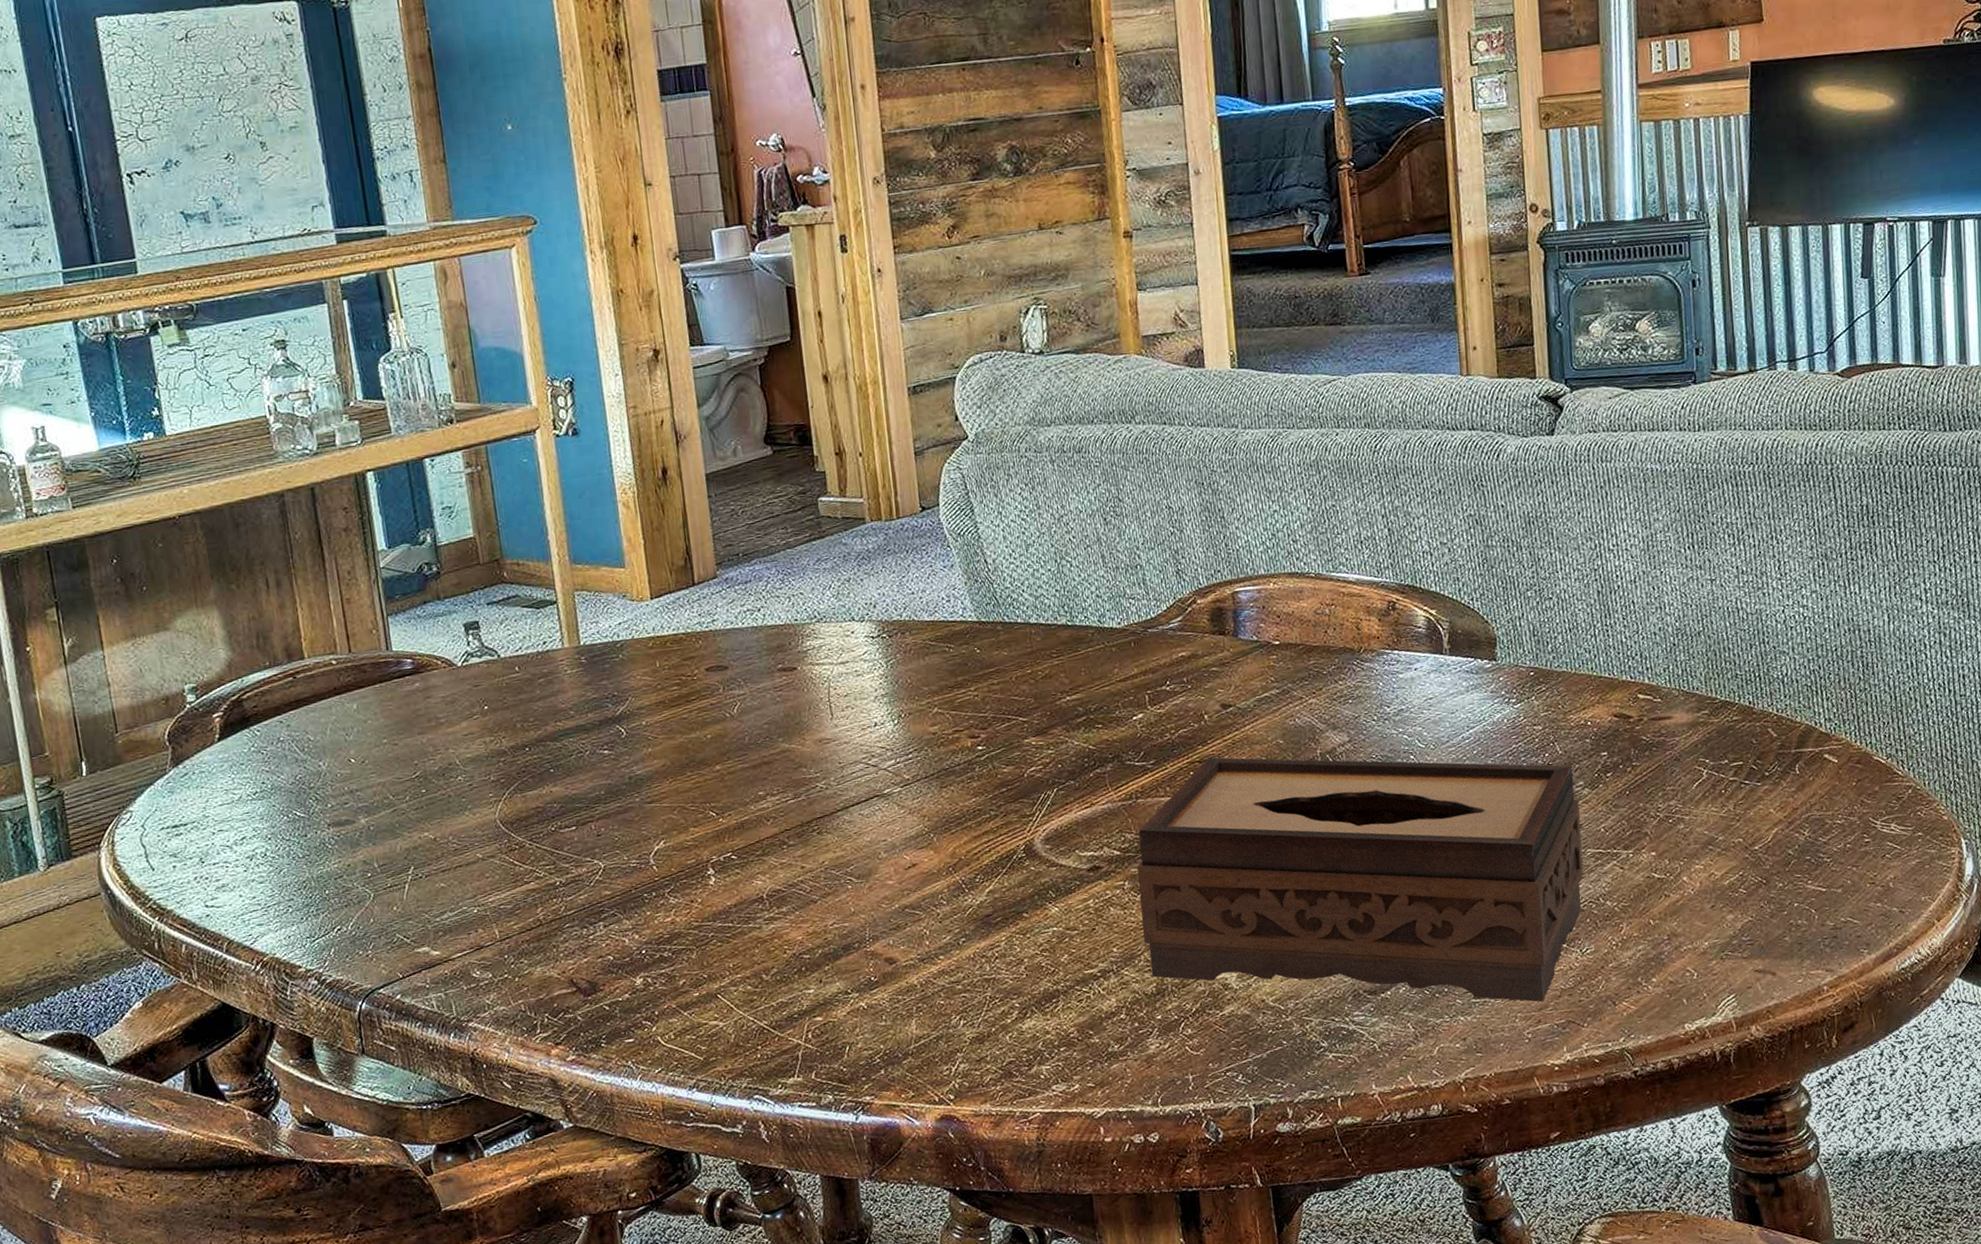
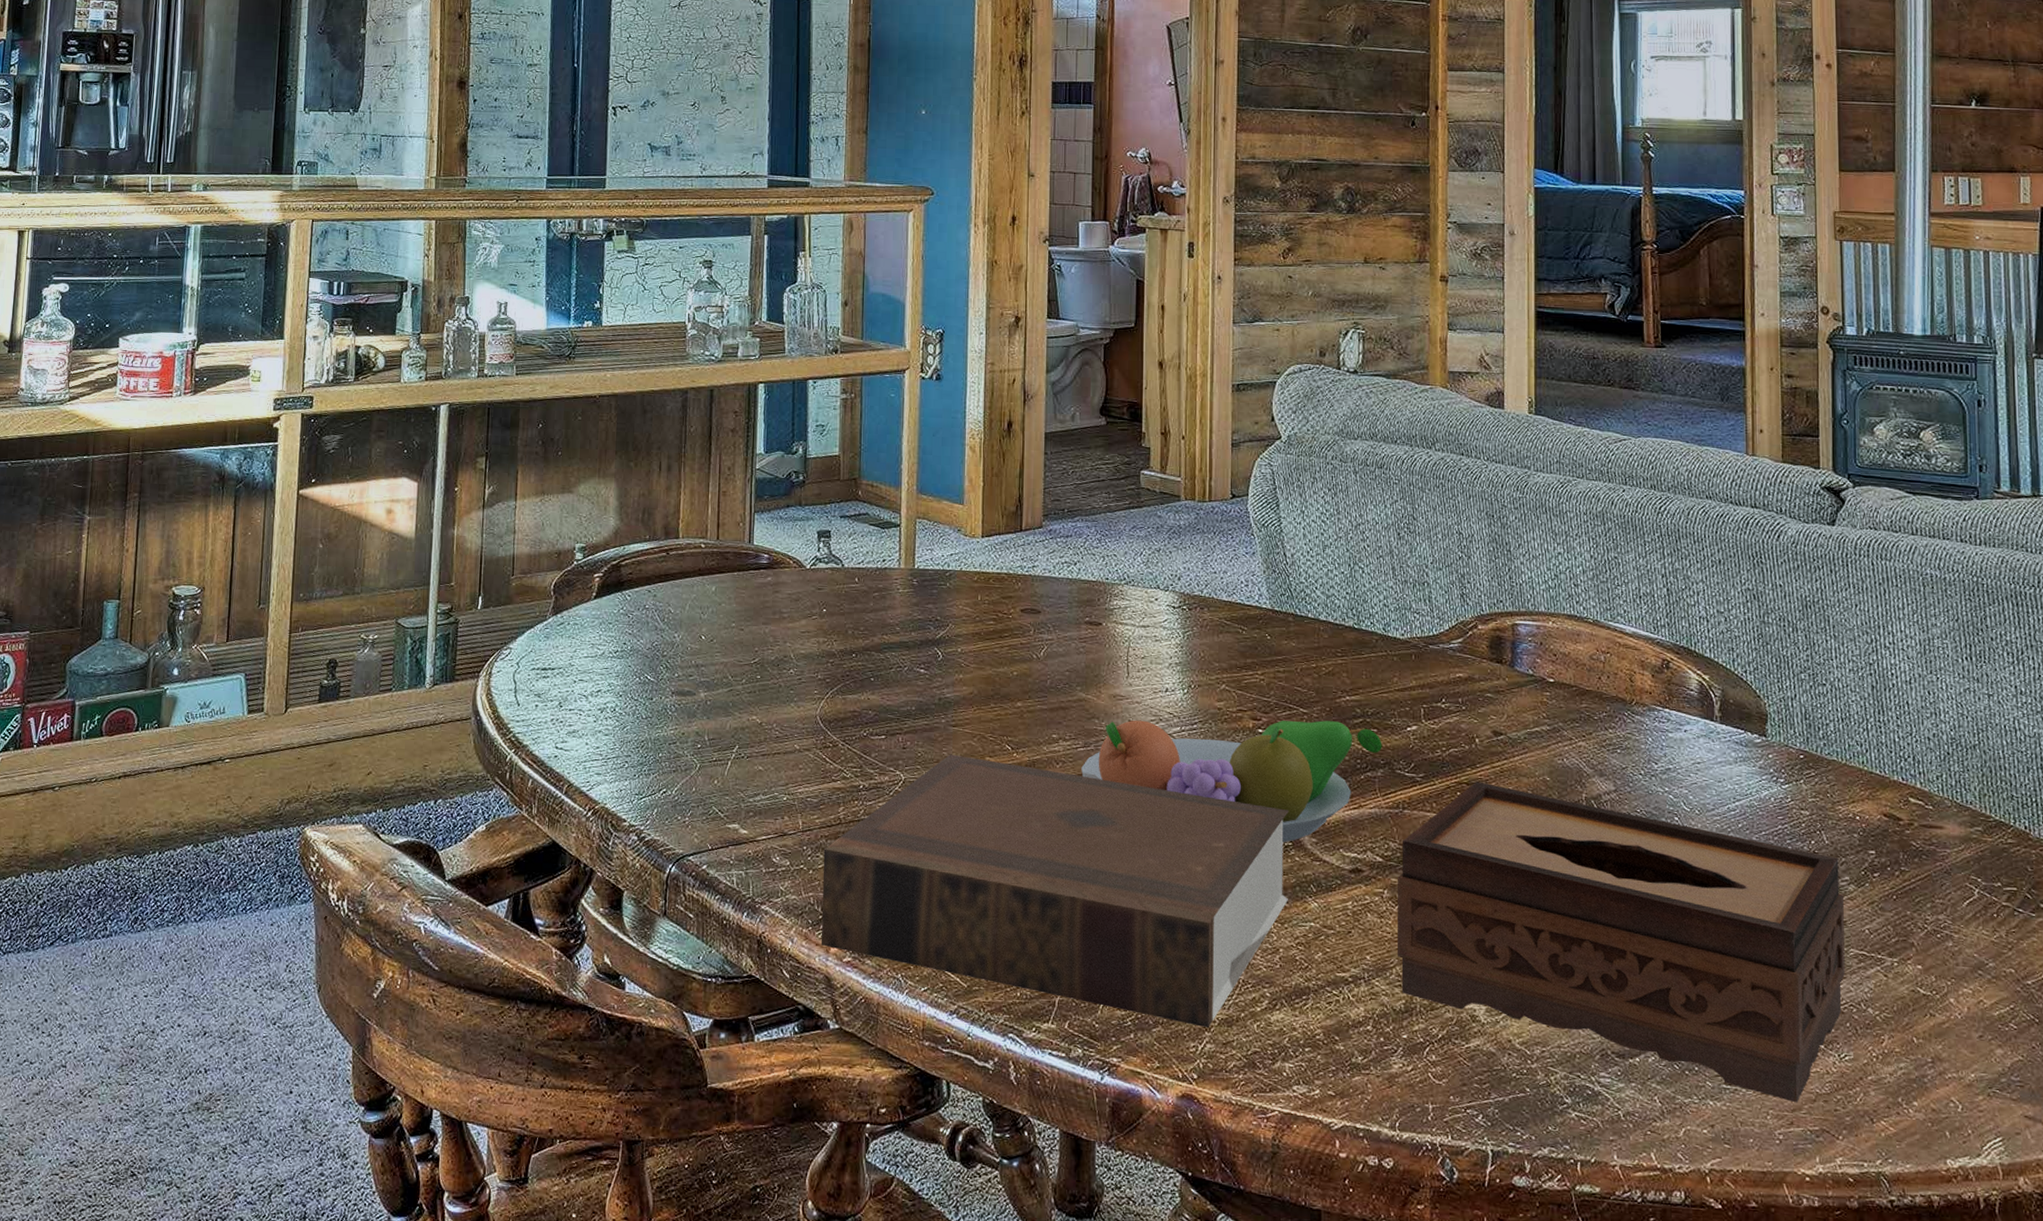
book: none [527,821,1028,1050] -> present [821,754,1289,1027]
fruit bowl: none [794,723,1109,856] -> present [1081,720,1382,843]

